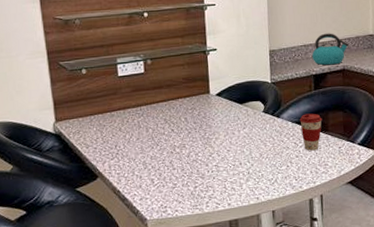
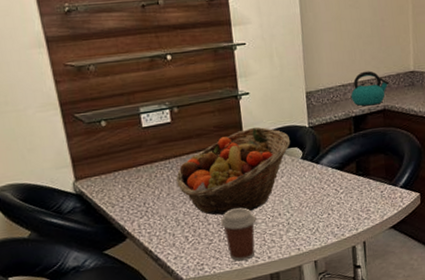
fruit basket: none [146,80,254,162] -> present [176,126,291,216]
coffee cup: none [184,155,218,206] -> present [220,207,257,261]
coffee cup: present [299,113,322,151] -> none [340,157,363,197]

